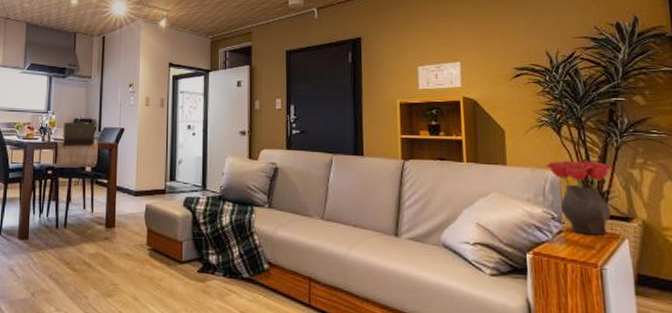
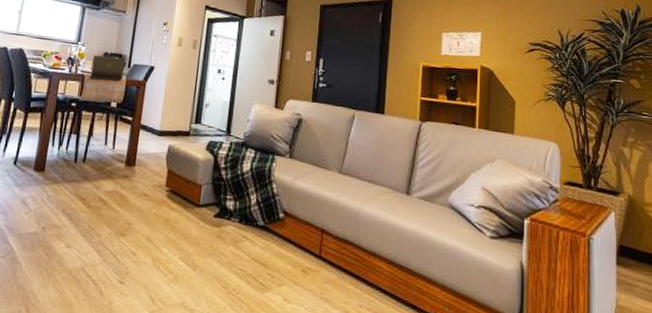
bouquet: present [544,160,613,235] -> none [548,133,607,207]

